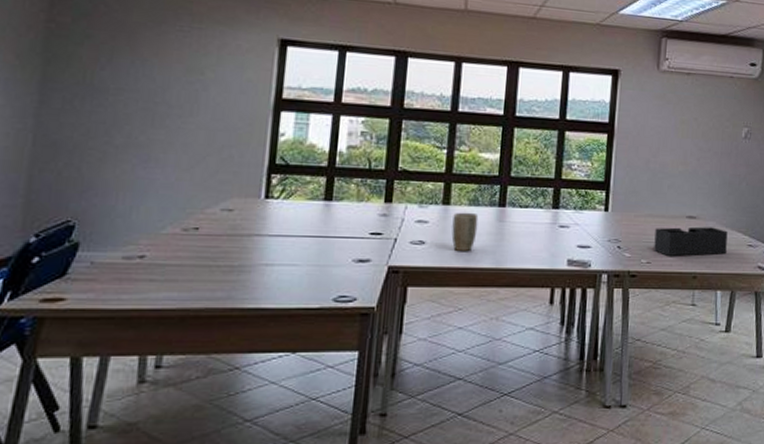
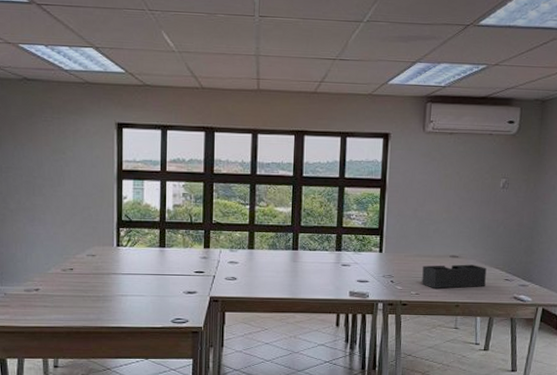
plant pot: present [451,212,479,252] -> none [256,254,277,286]

